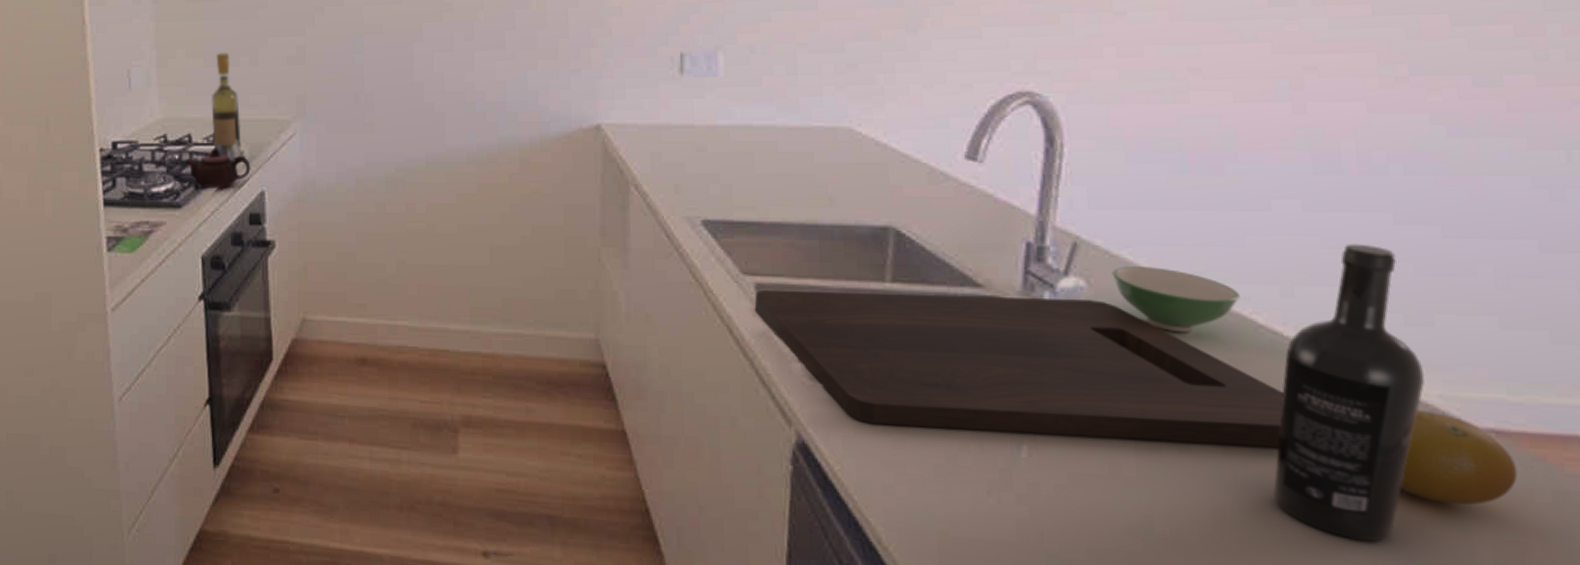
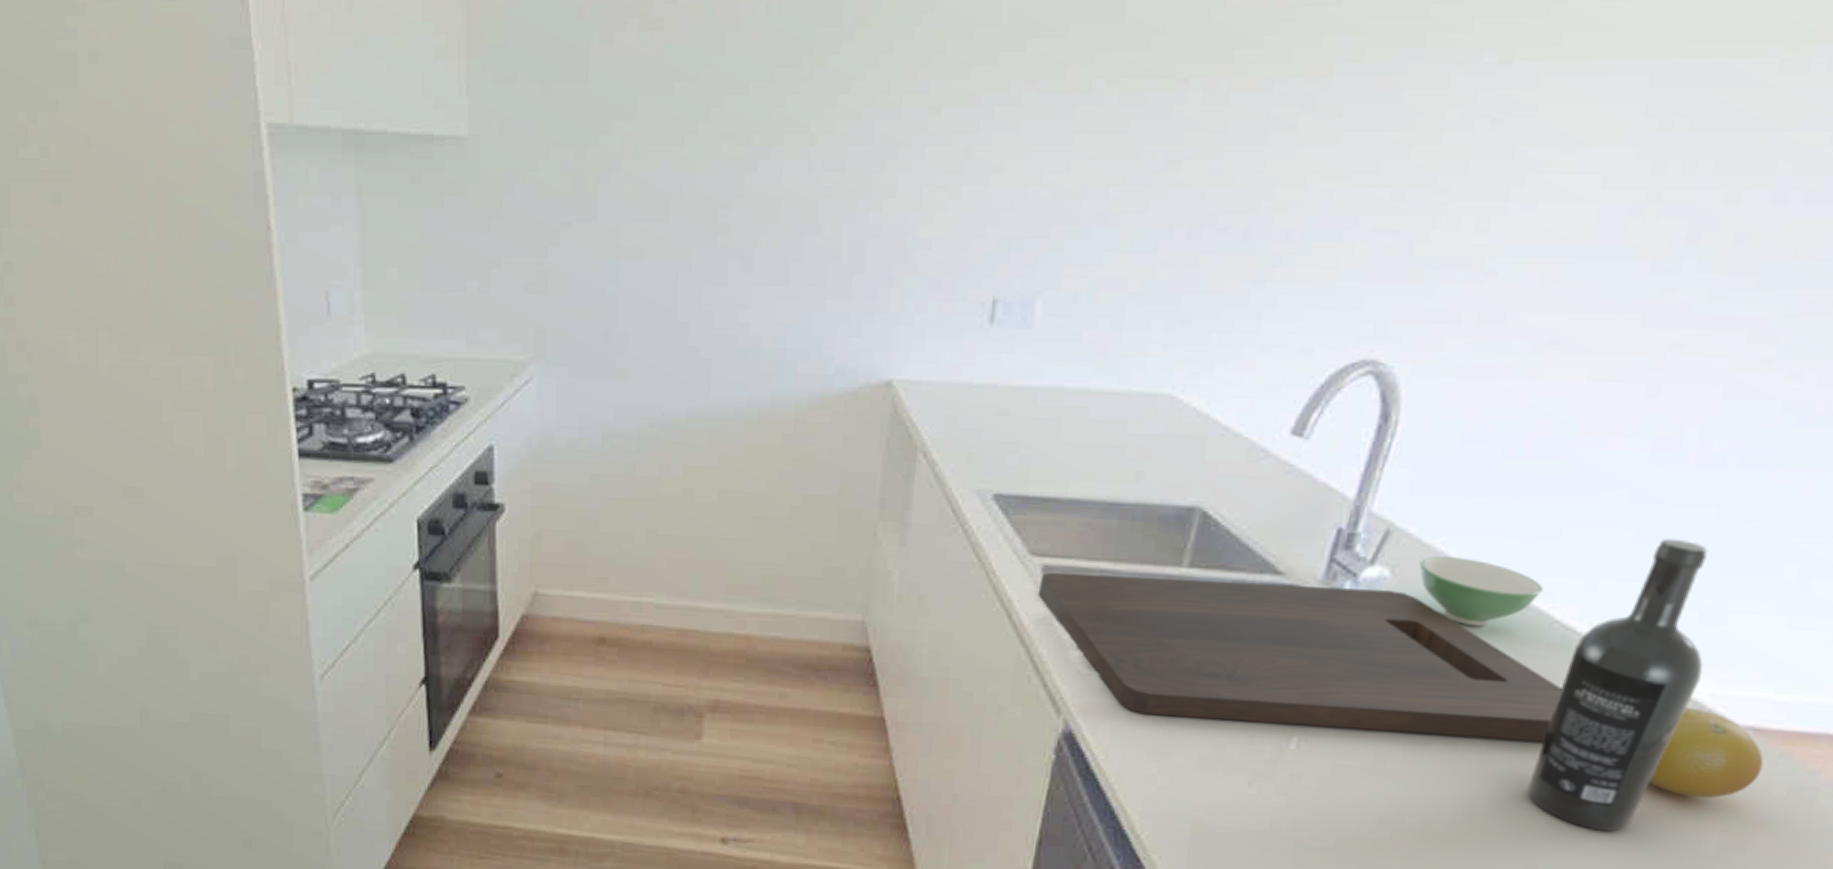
teapot: present [185,148,252,190] -> none [398,392,479,443]
bottle: present [211,53,241,161] -> none [430,274,467,409]

